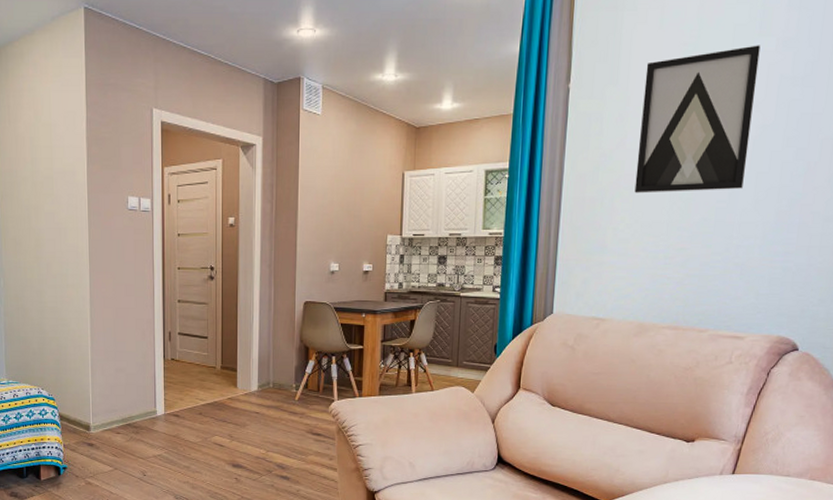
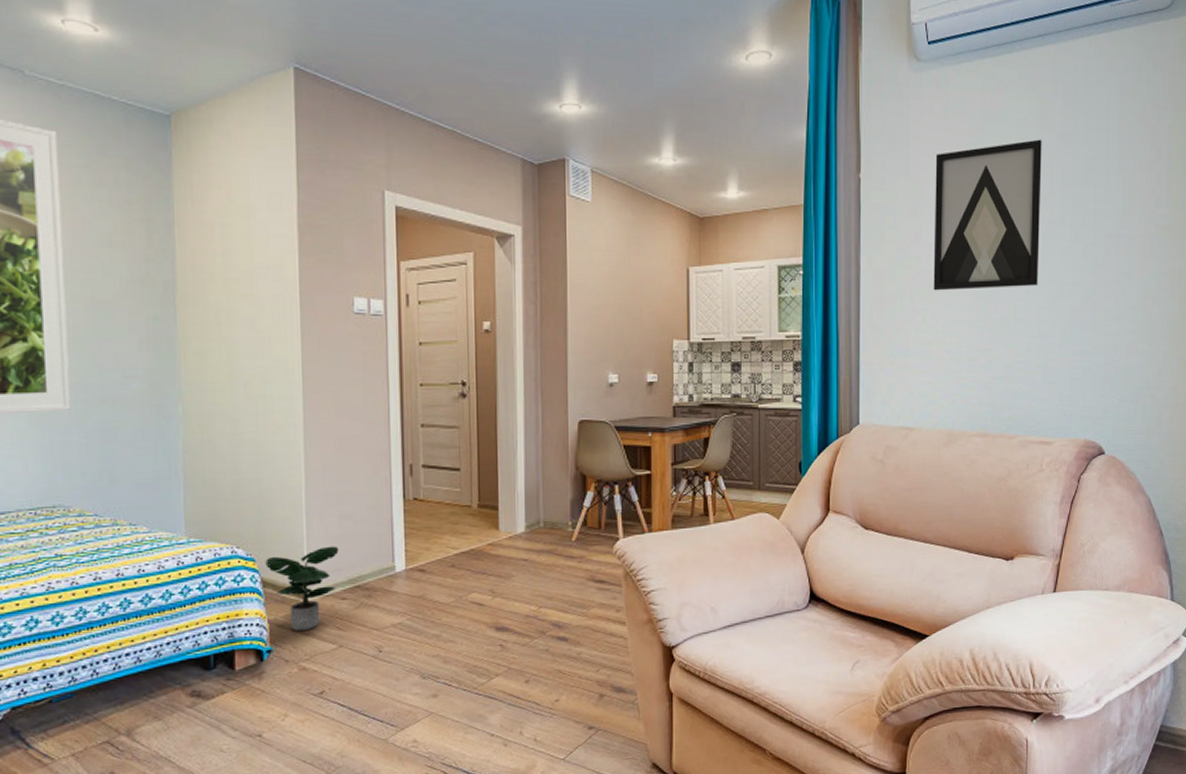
potted plant: none [62,392,115,454] -> present [265,546,339,630]

